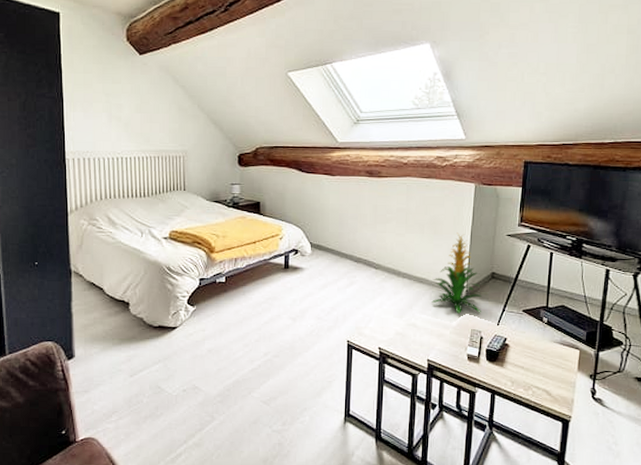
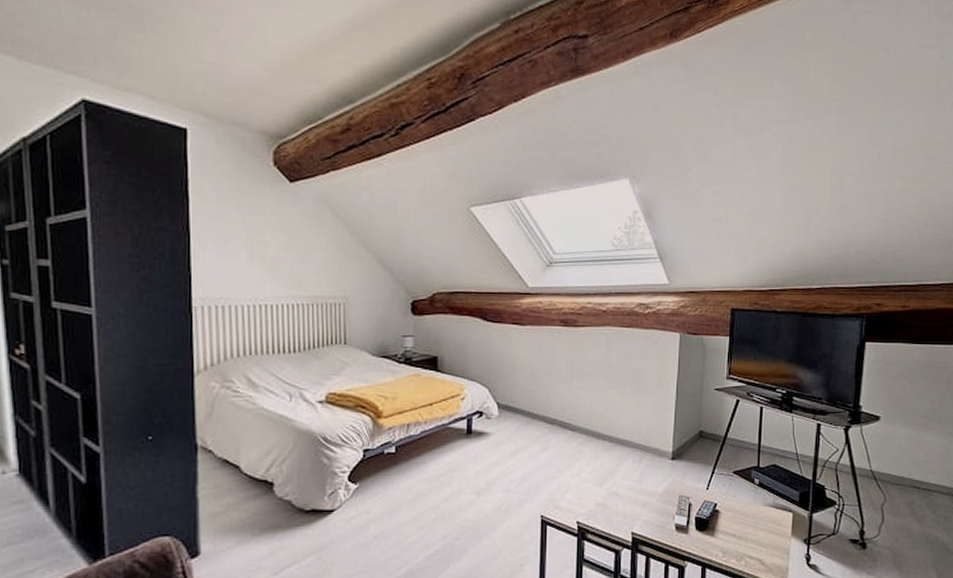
indoor plant: present [432,232,482,314] -> none [635,387,689,479]

